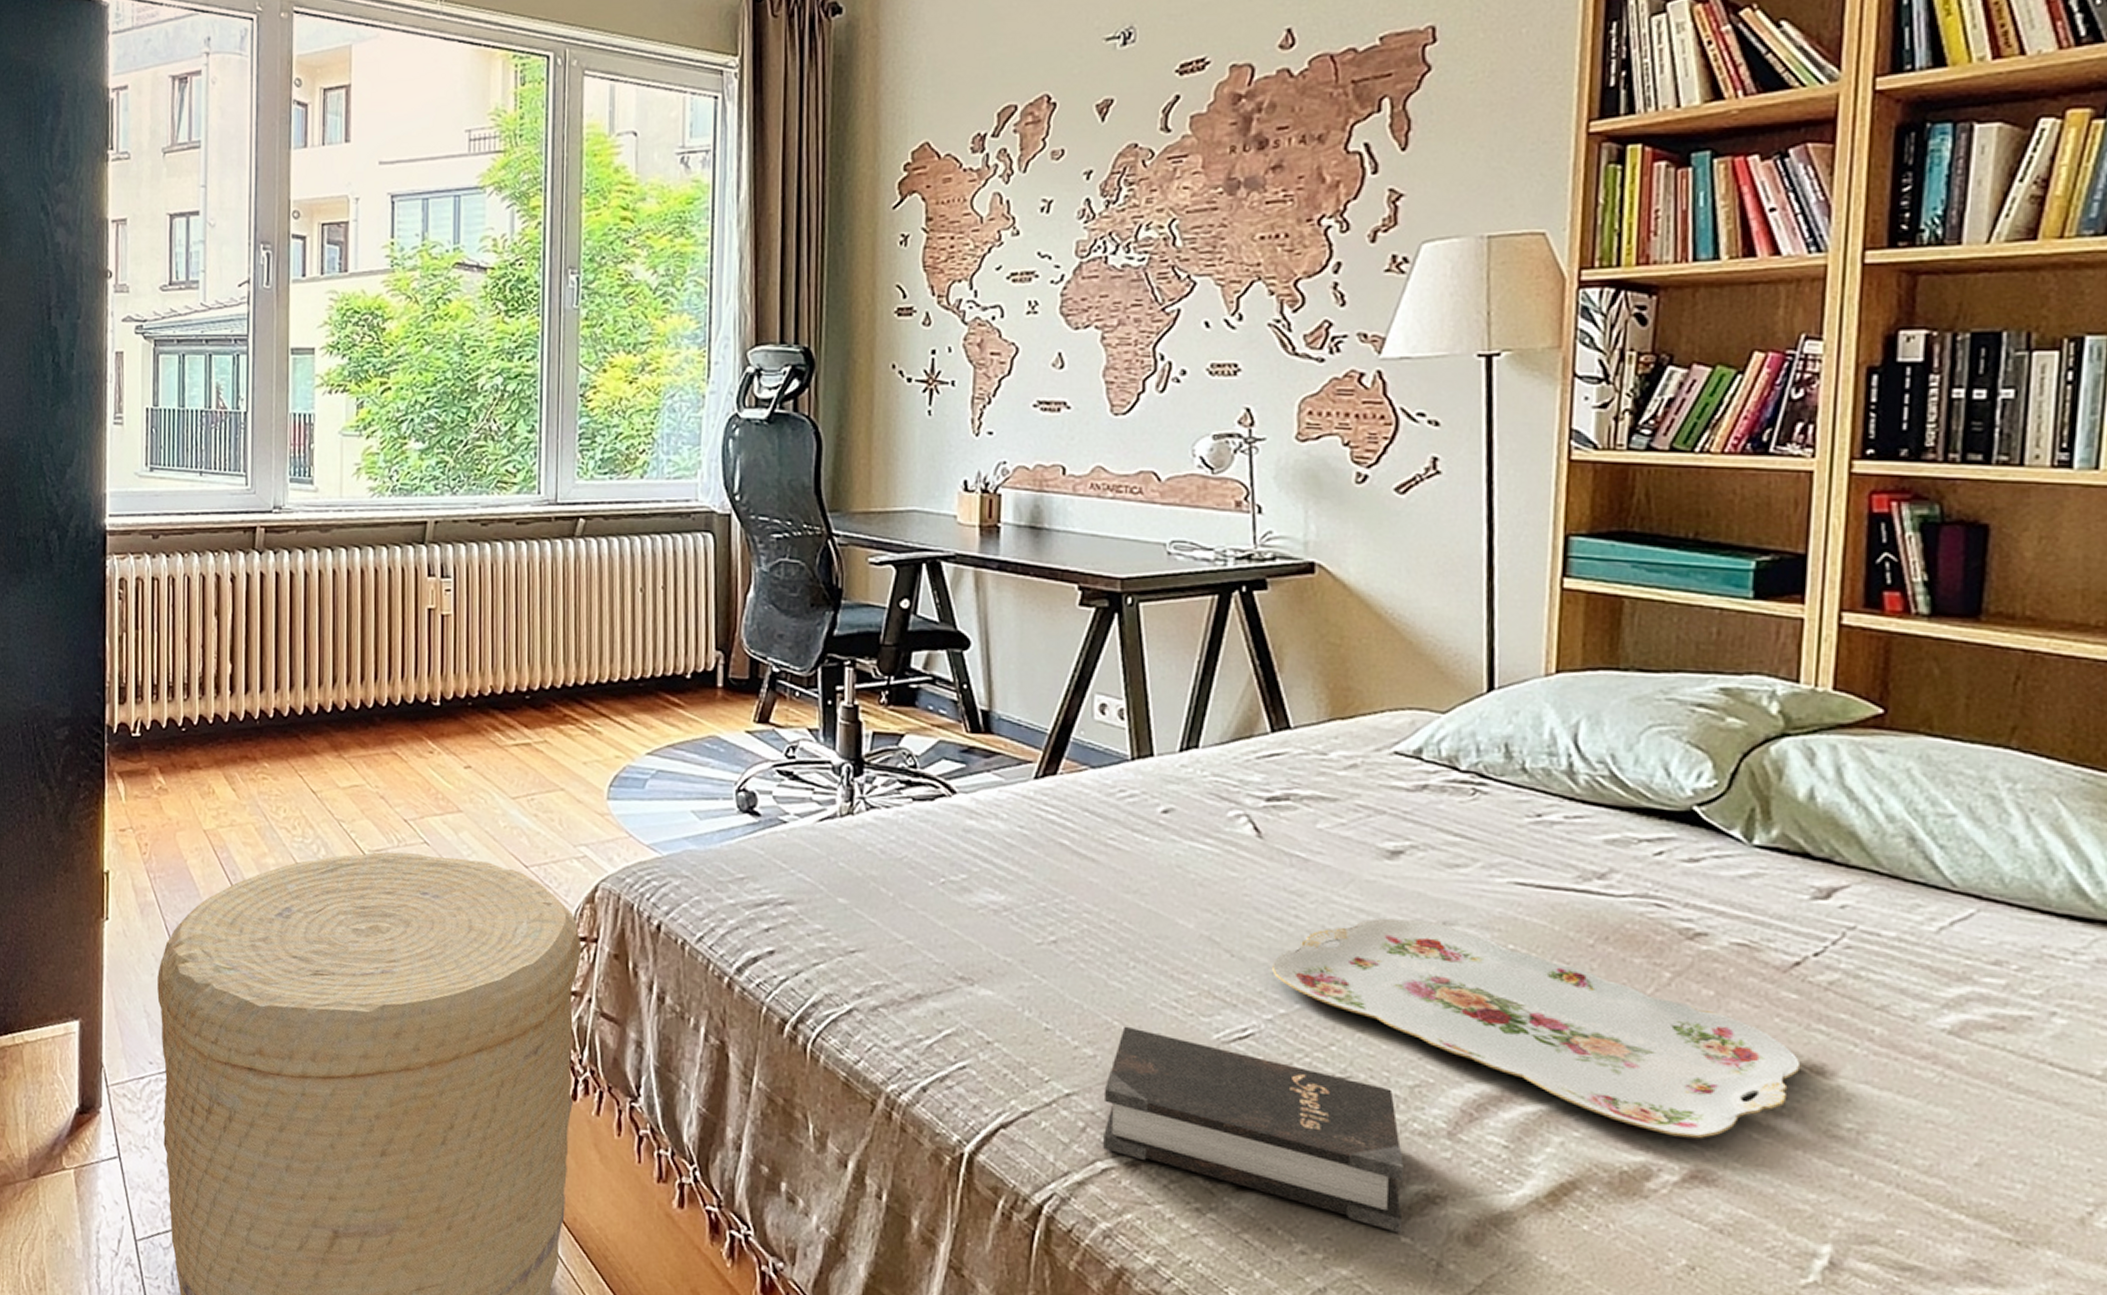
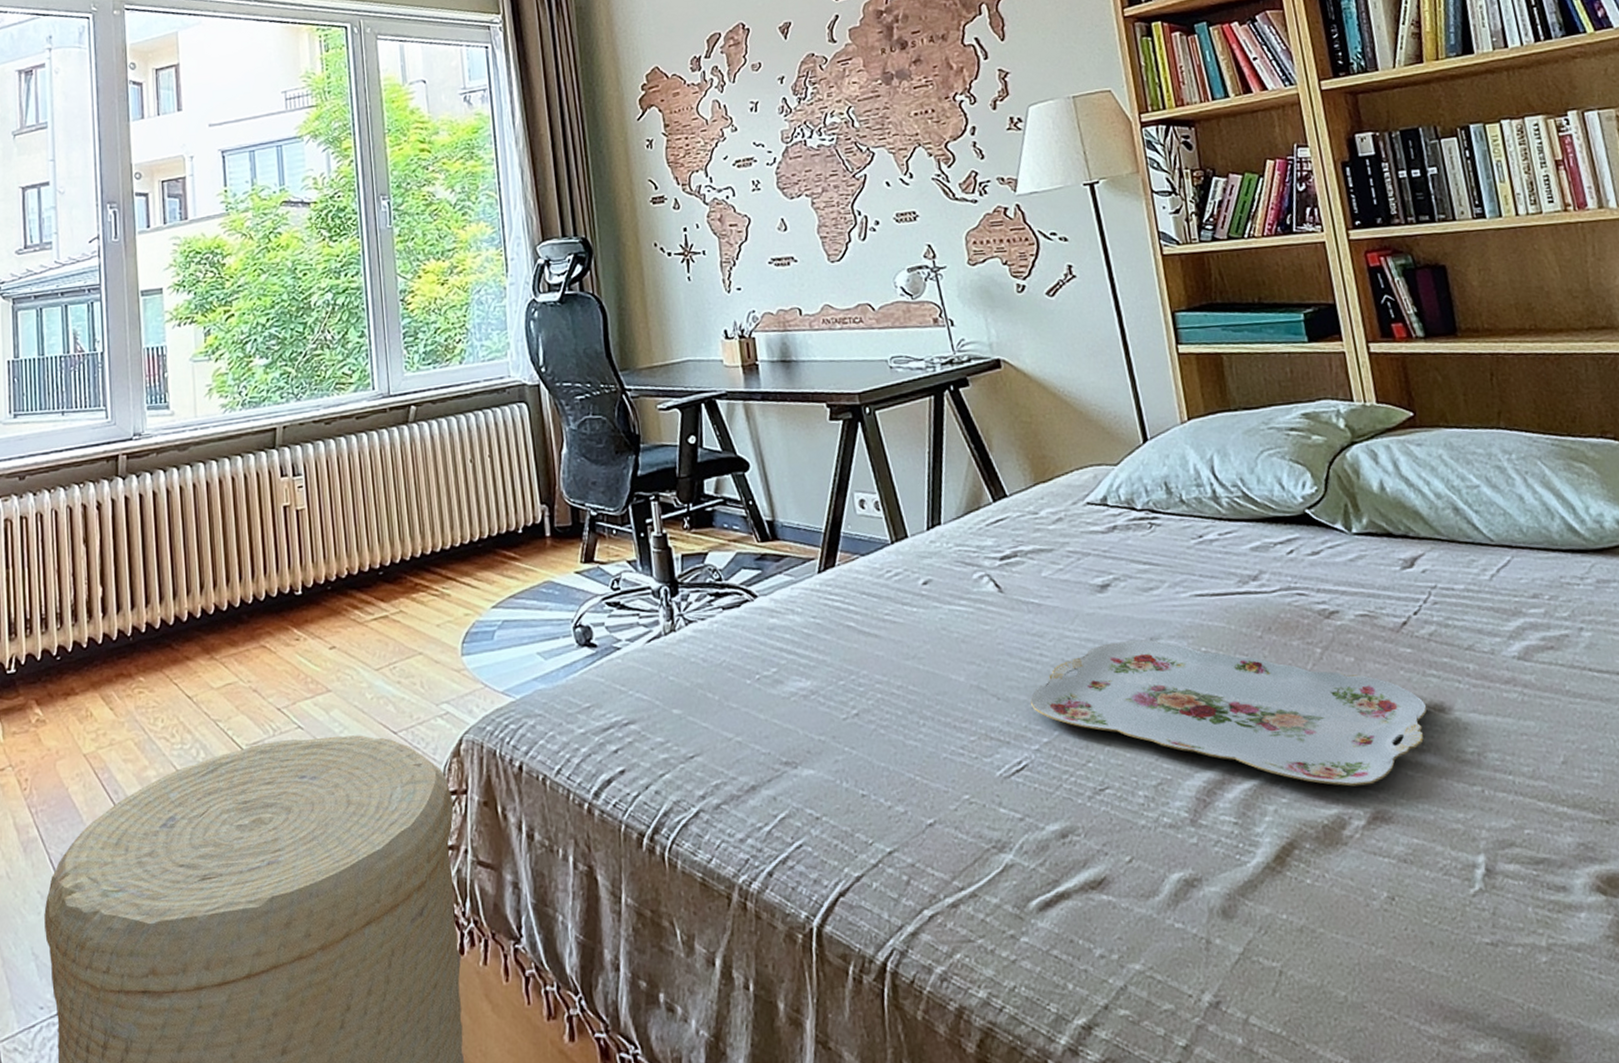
hardback book: present [1103,1026,1404,1234] -> none [918,779,1174,921]

